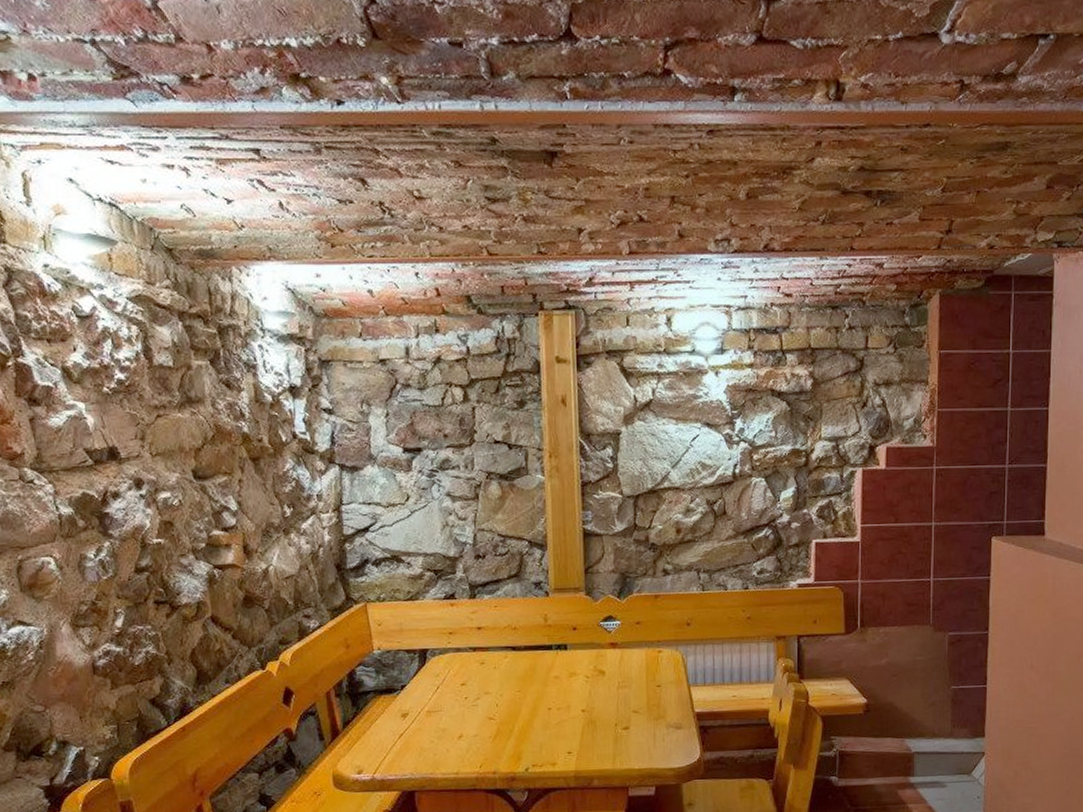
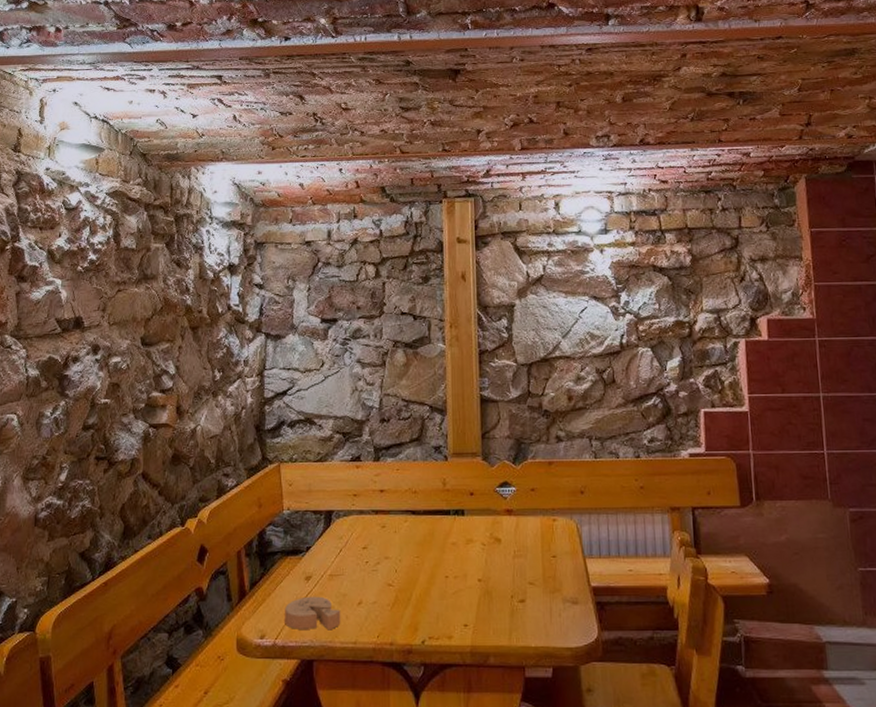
cheese: none [382,732,442,764] -> present [285,596,341,630]

